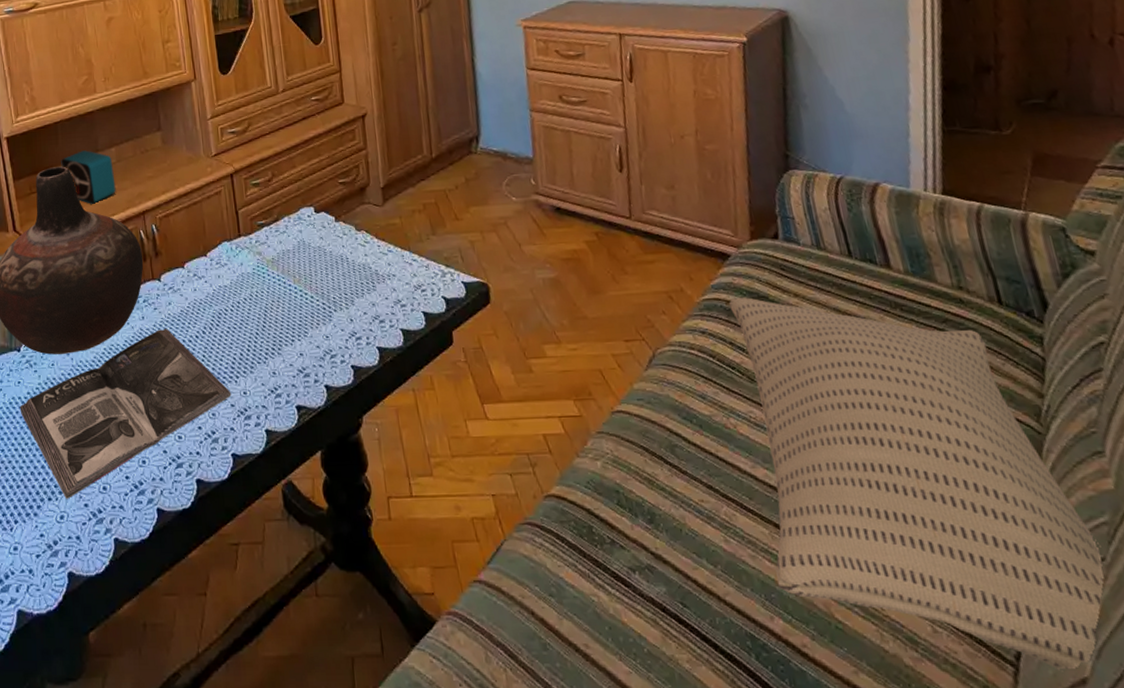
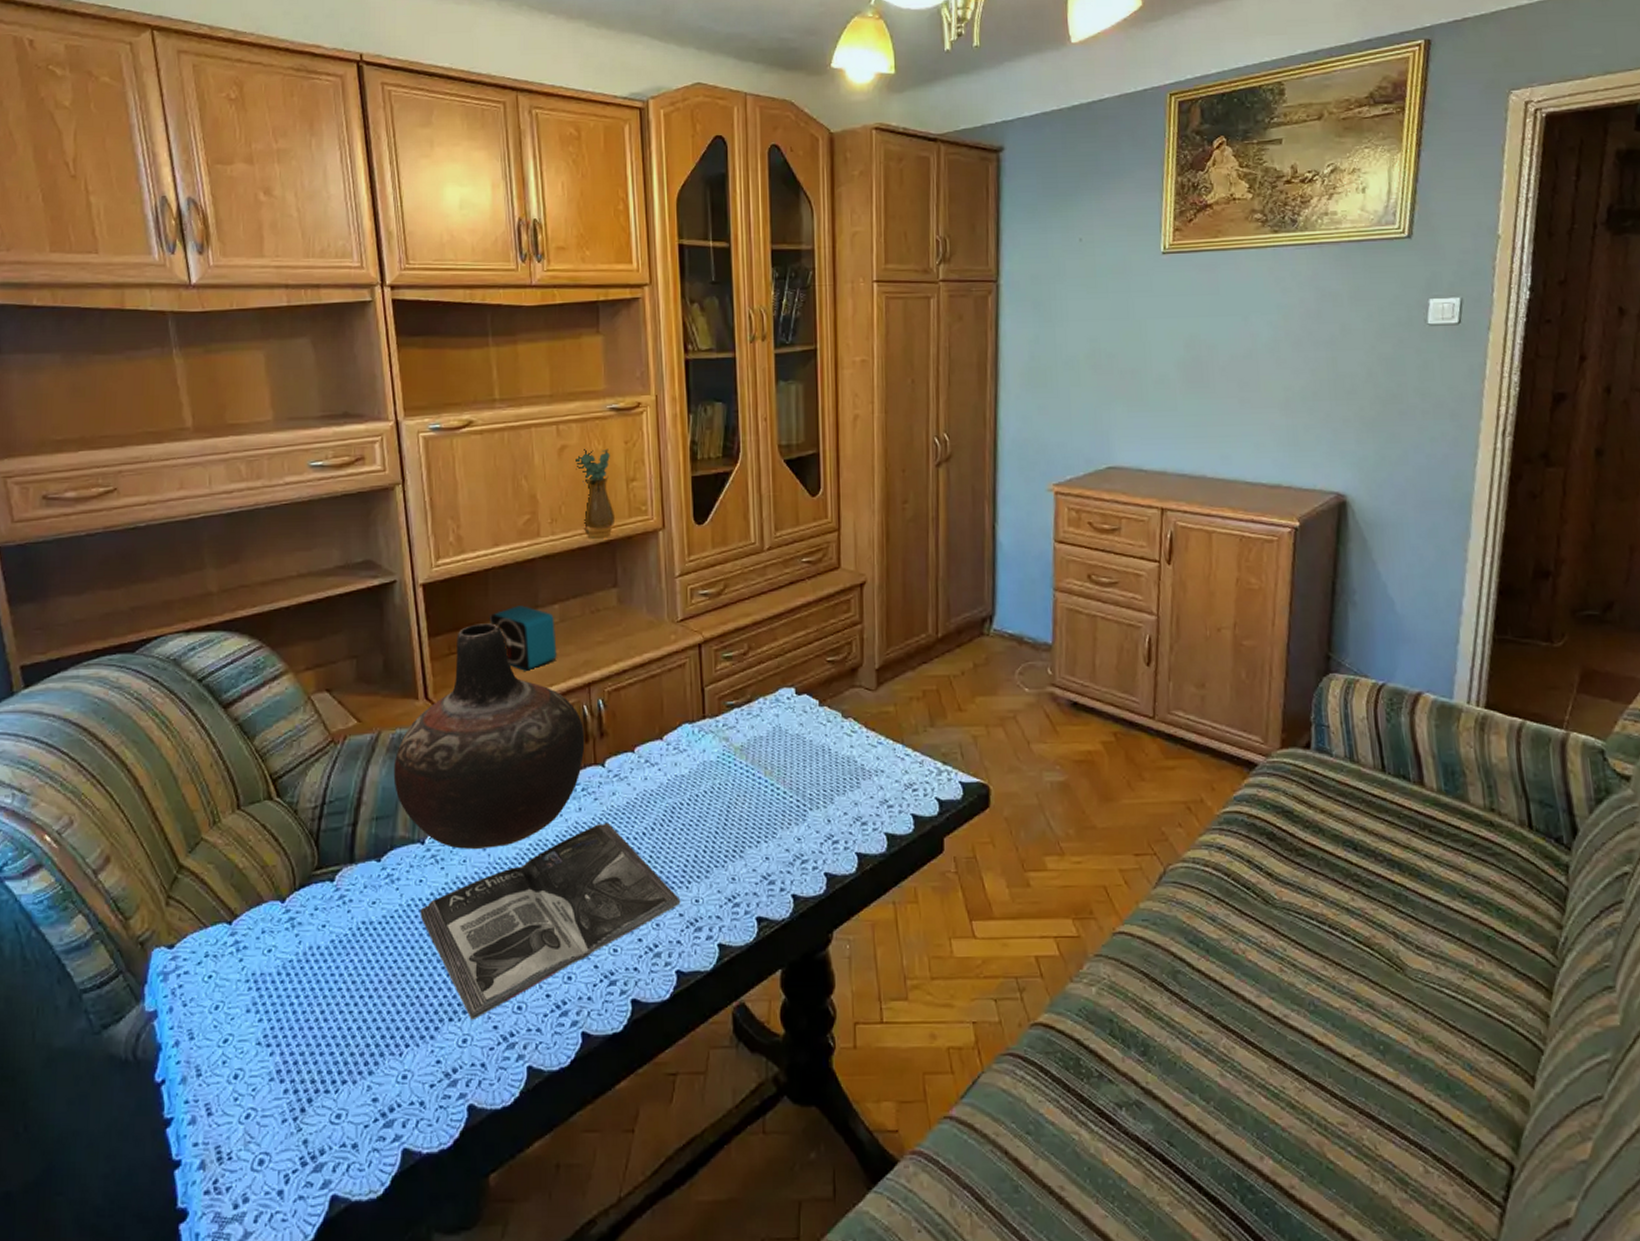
vase: none [121,17,156,93] -> present [576,448,616,540]
pillow: present [729,297,1104,672] -> none [1251,810,1600,1213]

